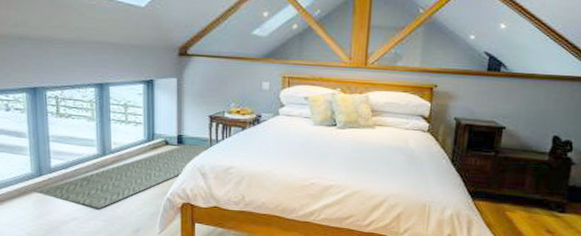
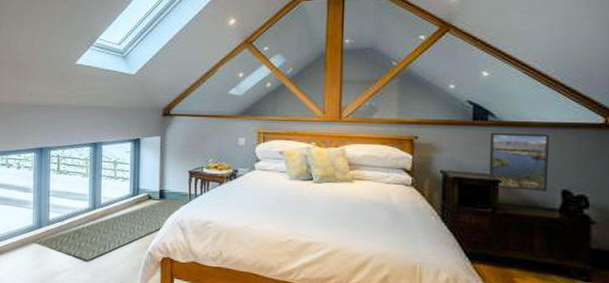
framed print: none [495,82,550,137] -> present [488,132,550,192]

